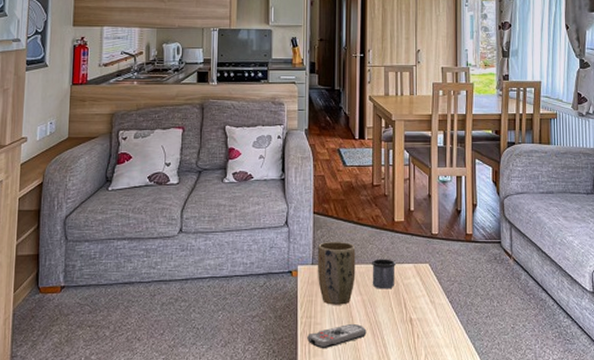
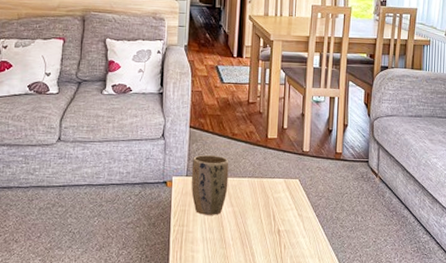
remote control: present [307,323,367,349] -> none [179,232,236,256]
mug: present [372,259,395,289] -> none [243,173,267,202]

